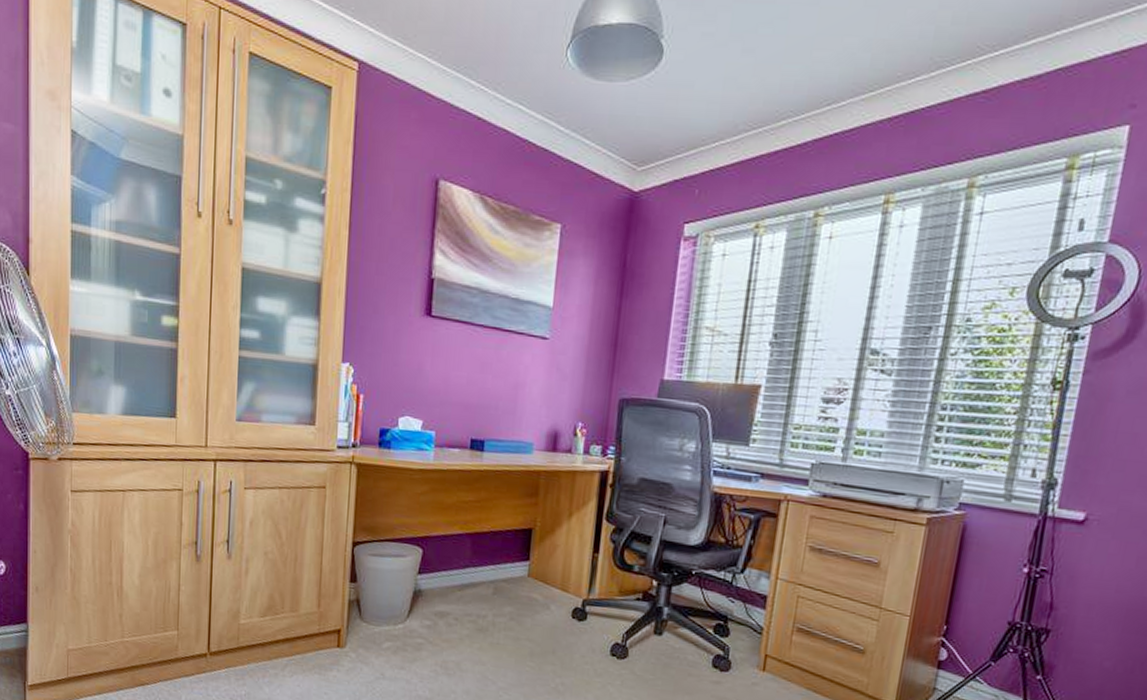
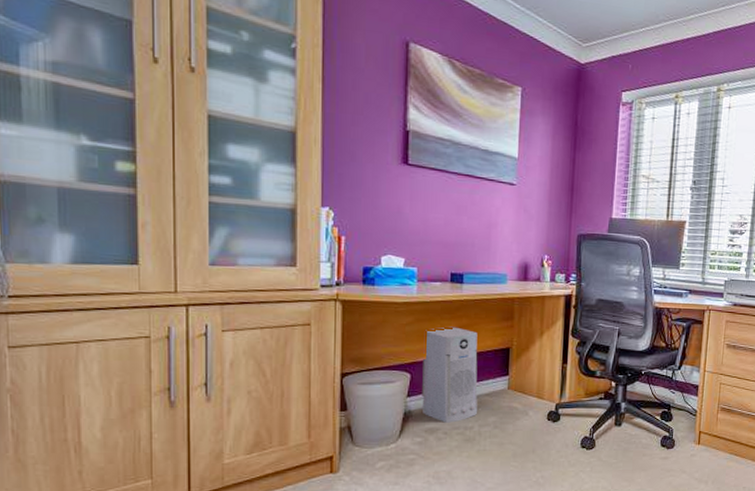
air purifier: none [433,499,497,608] -> present [422,326,478,423]

